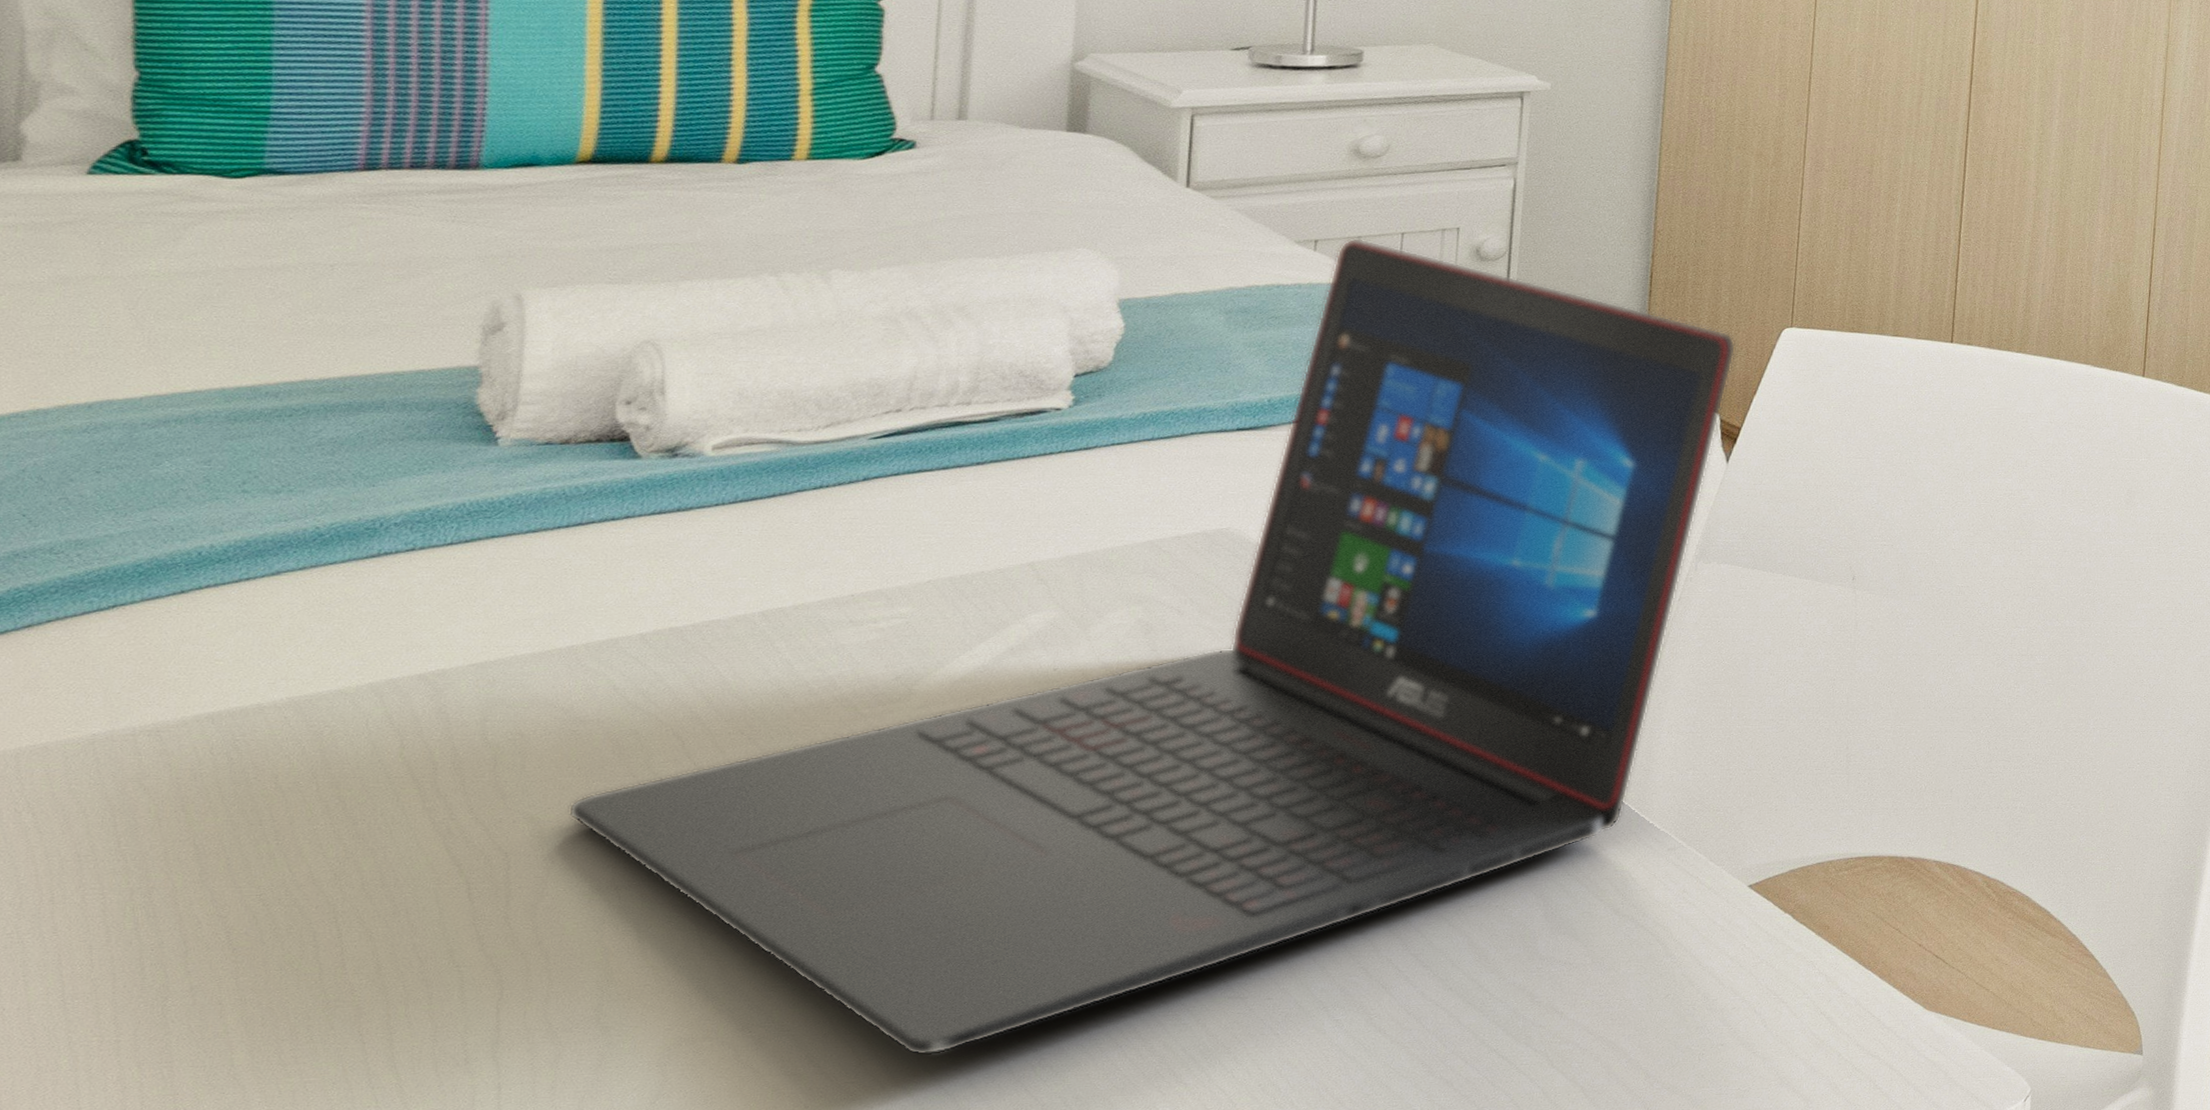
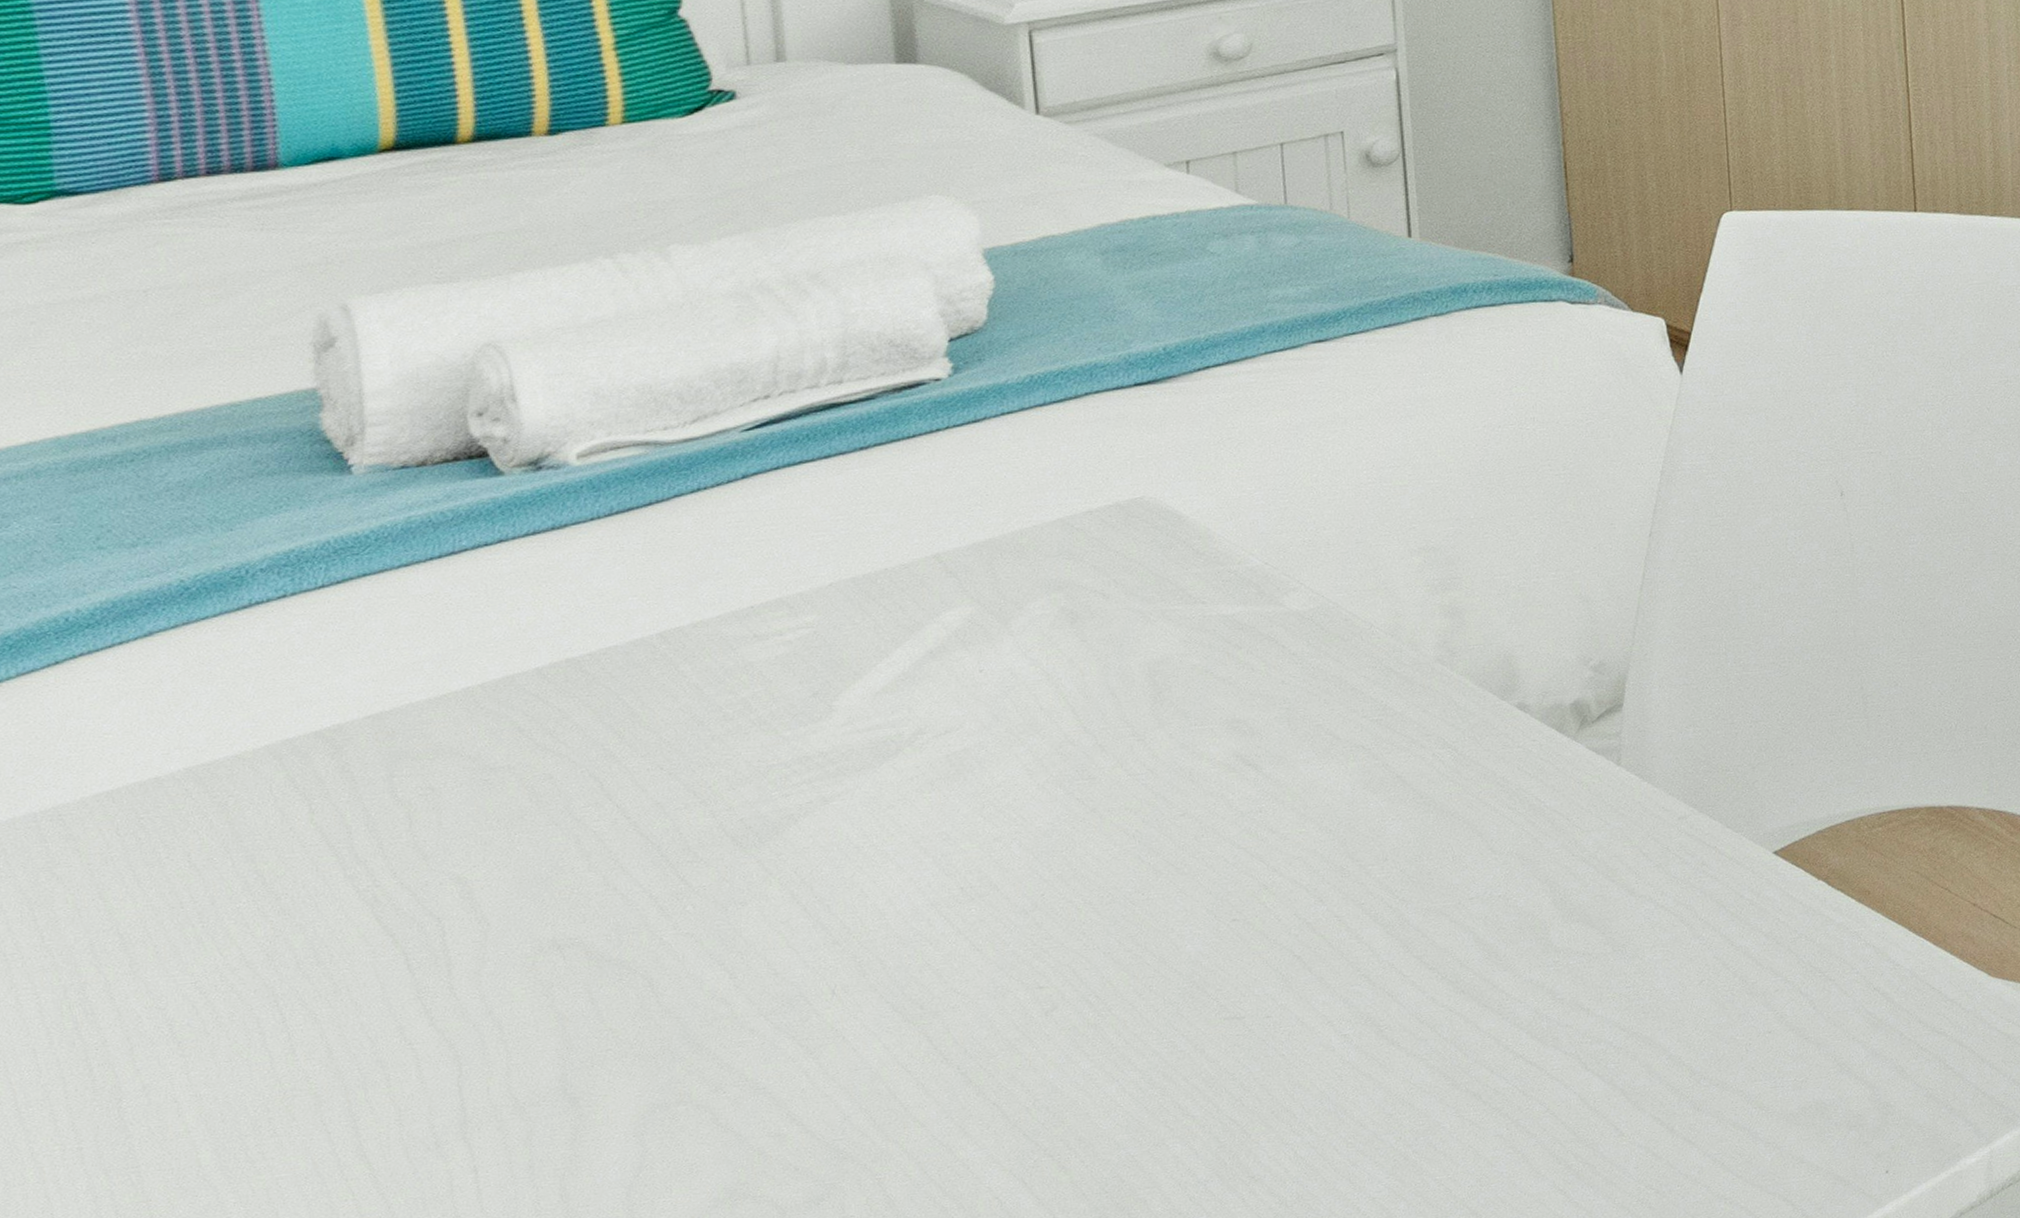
laptop: present [567,237,1736,1056] -> none [494,153,1673,1106]

